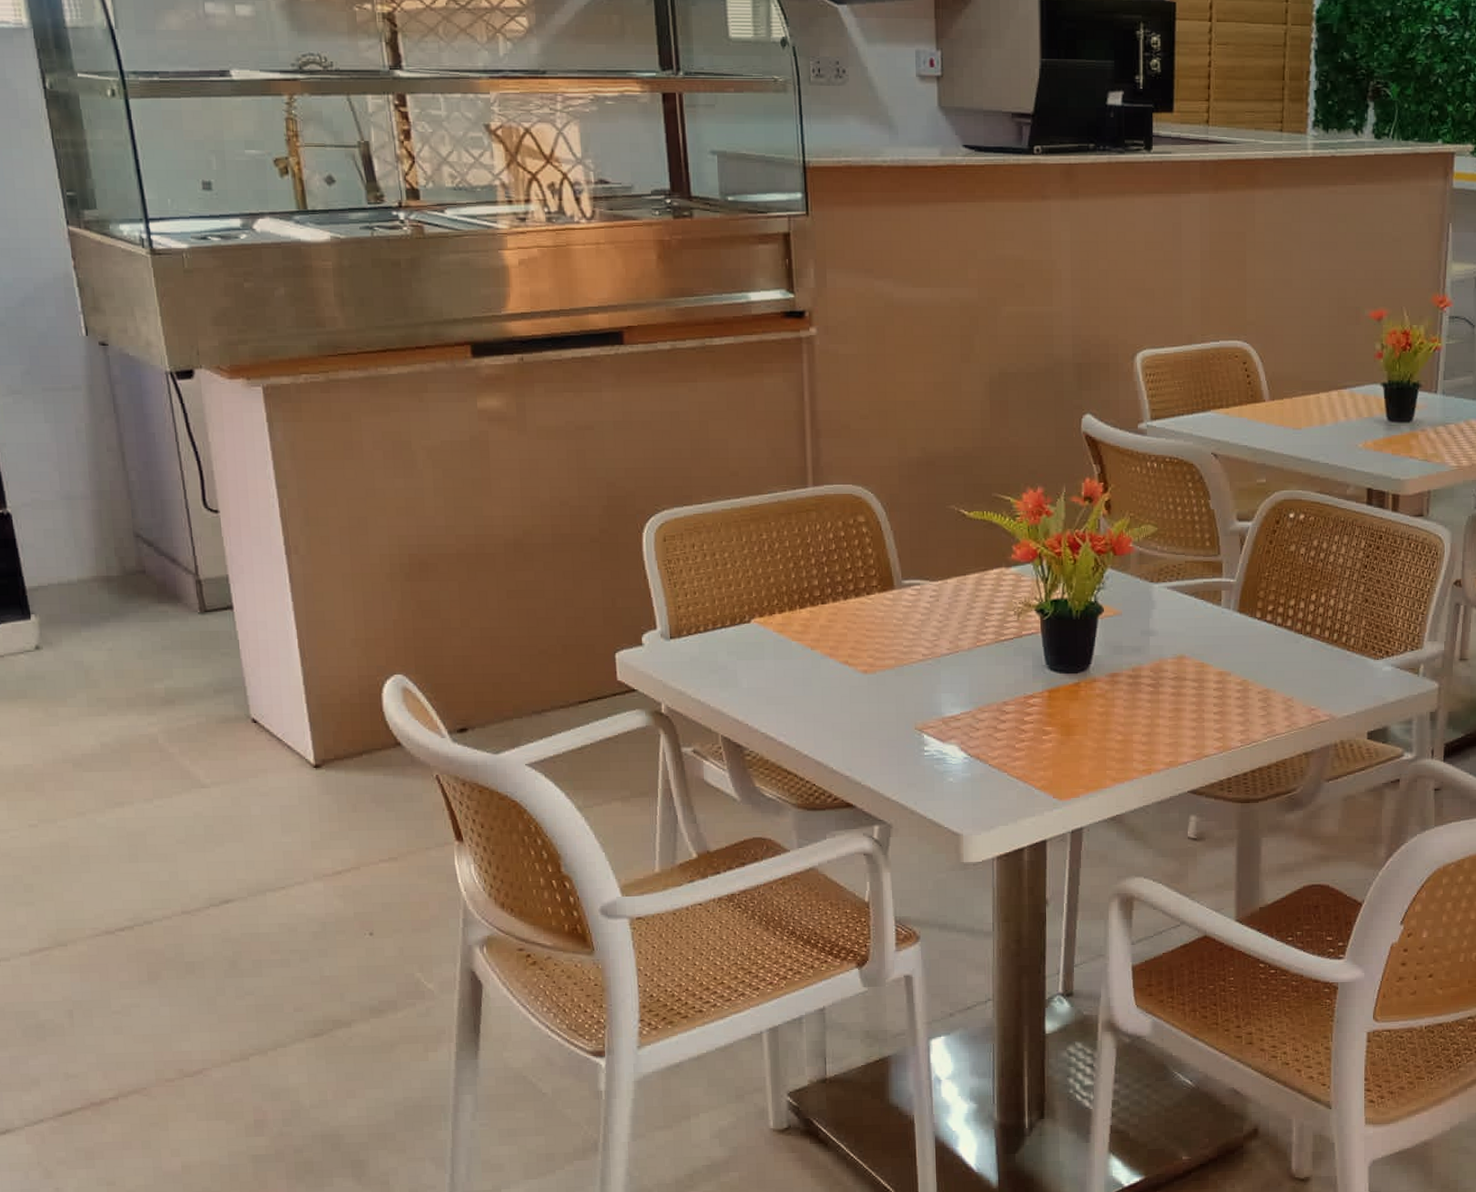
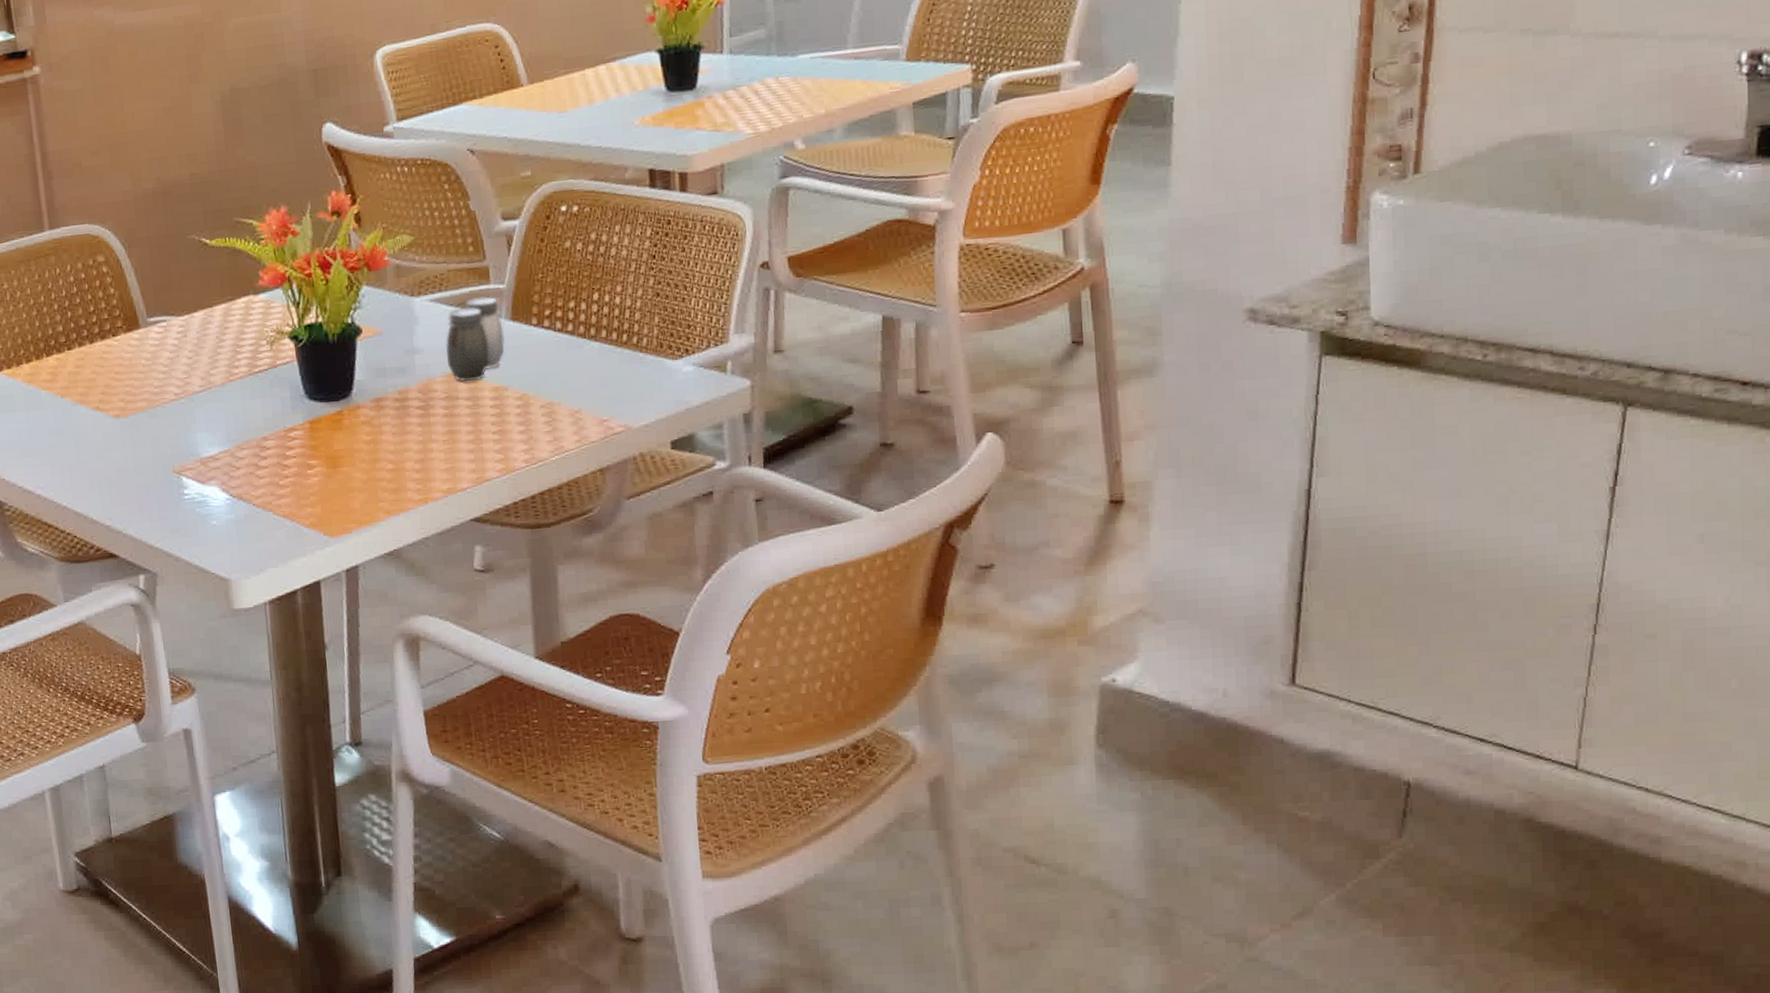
salt and pepper shaker: none [1178,588,1231,665] -> present [445,296,505,382]

